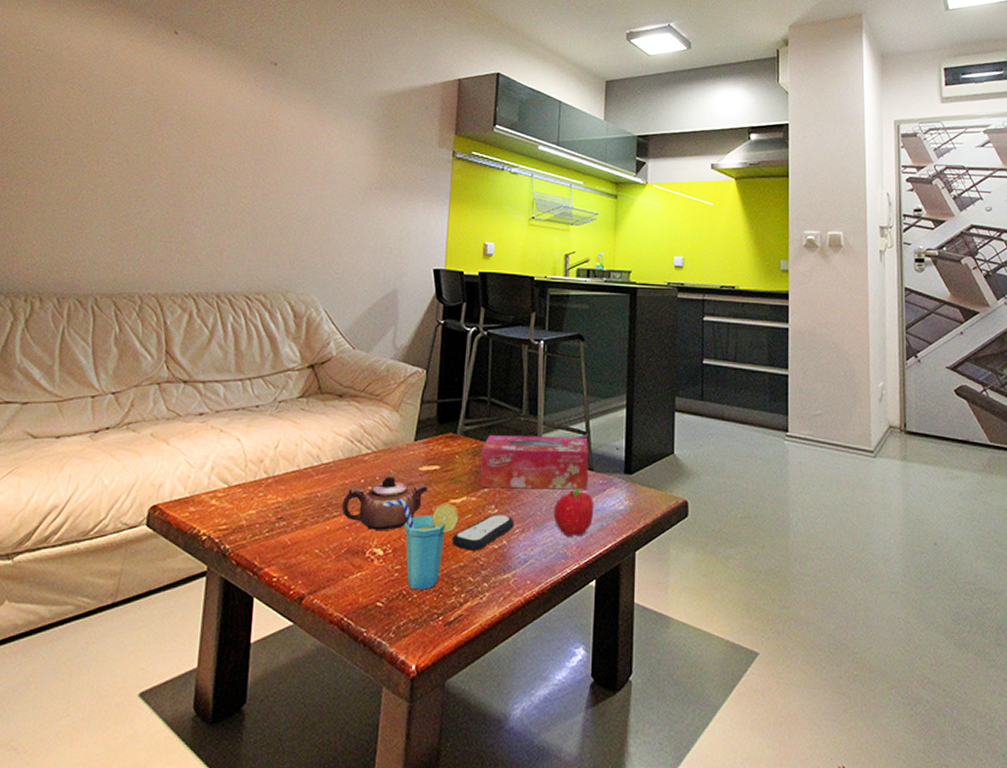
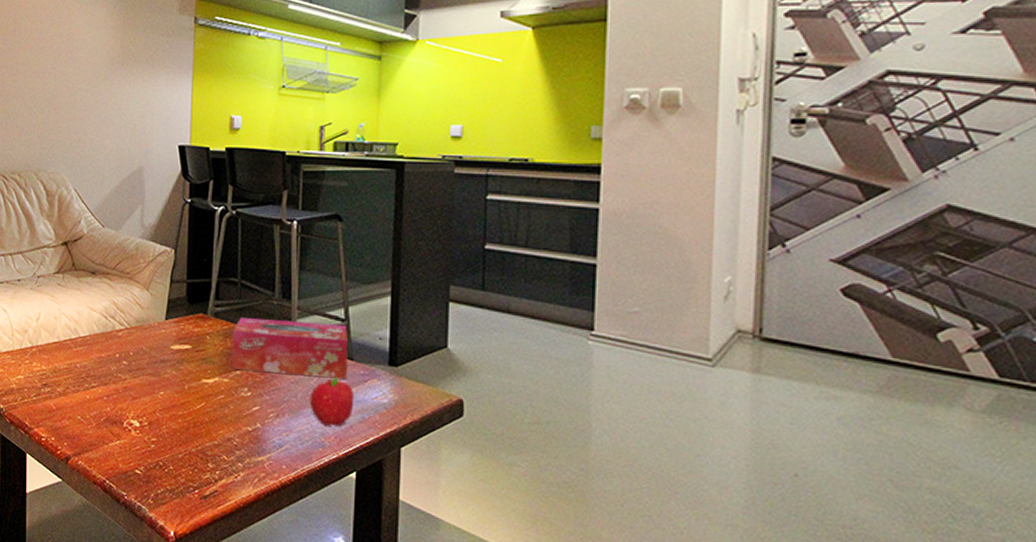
teapot: present [341,474,428,531] -> none [99,351,180,404]
cup: present [382,498,460,590] -> none [137,374,213,463]
remote control: present [452,515,515,551] -> none [205,397,268,431]

